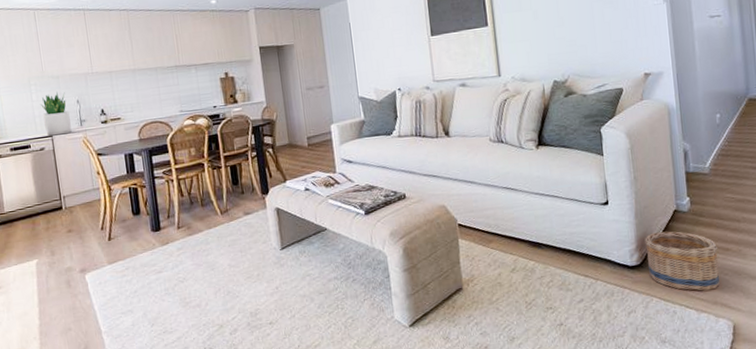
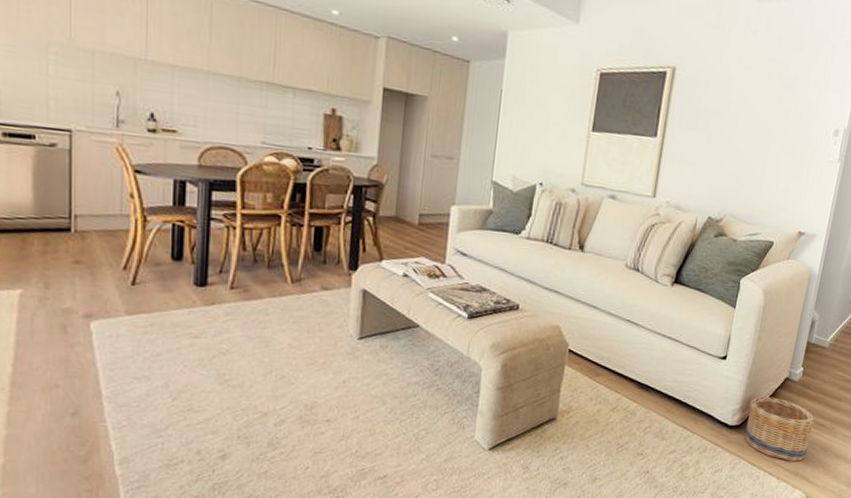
planter: present [41,92,72,136] -> none [60,71,102,134]

